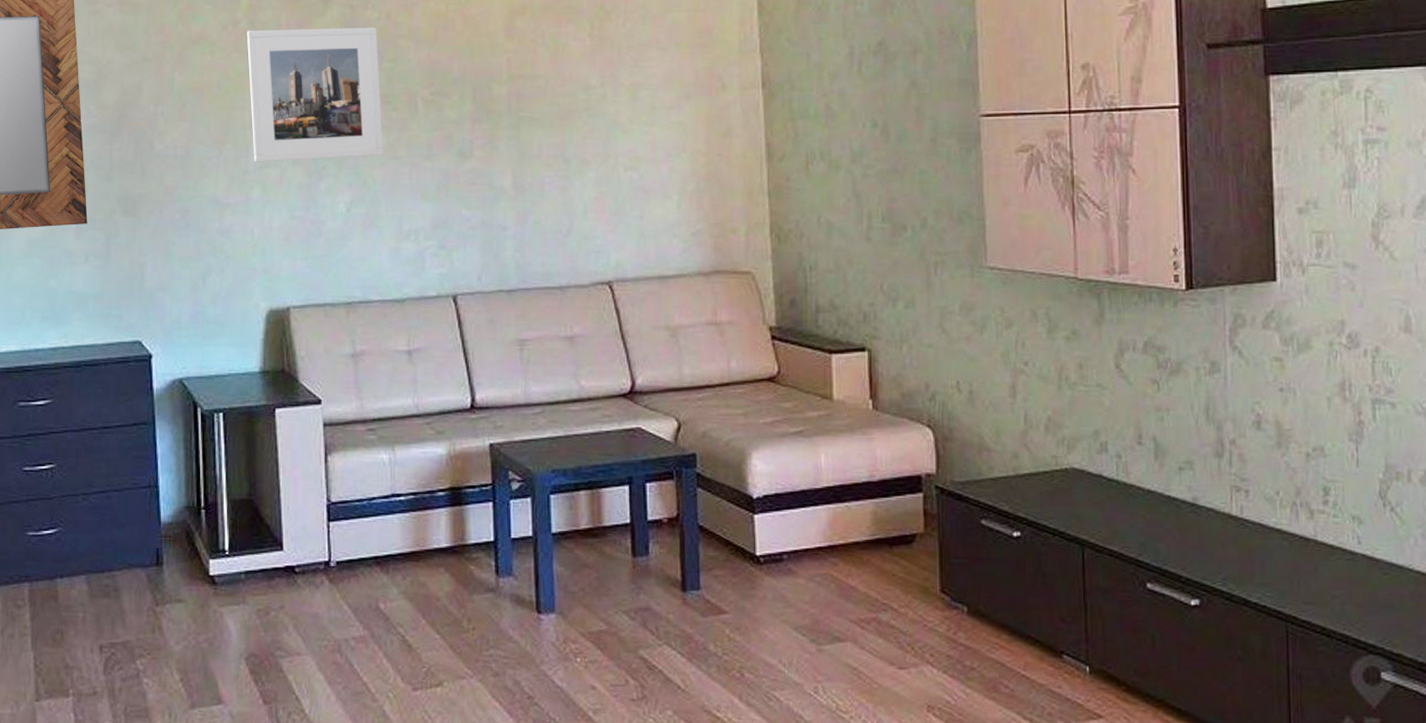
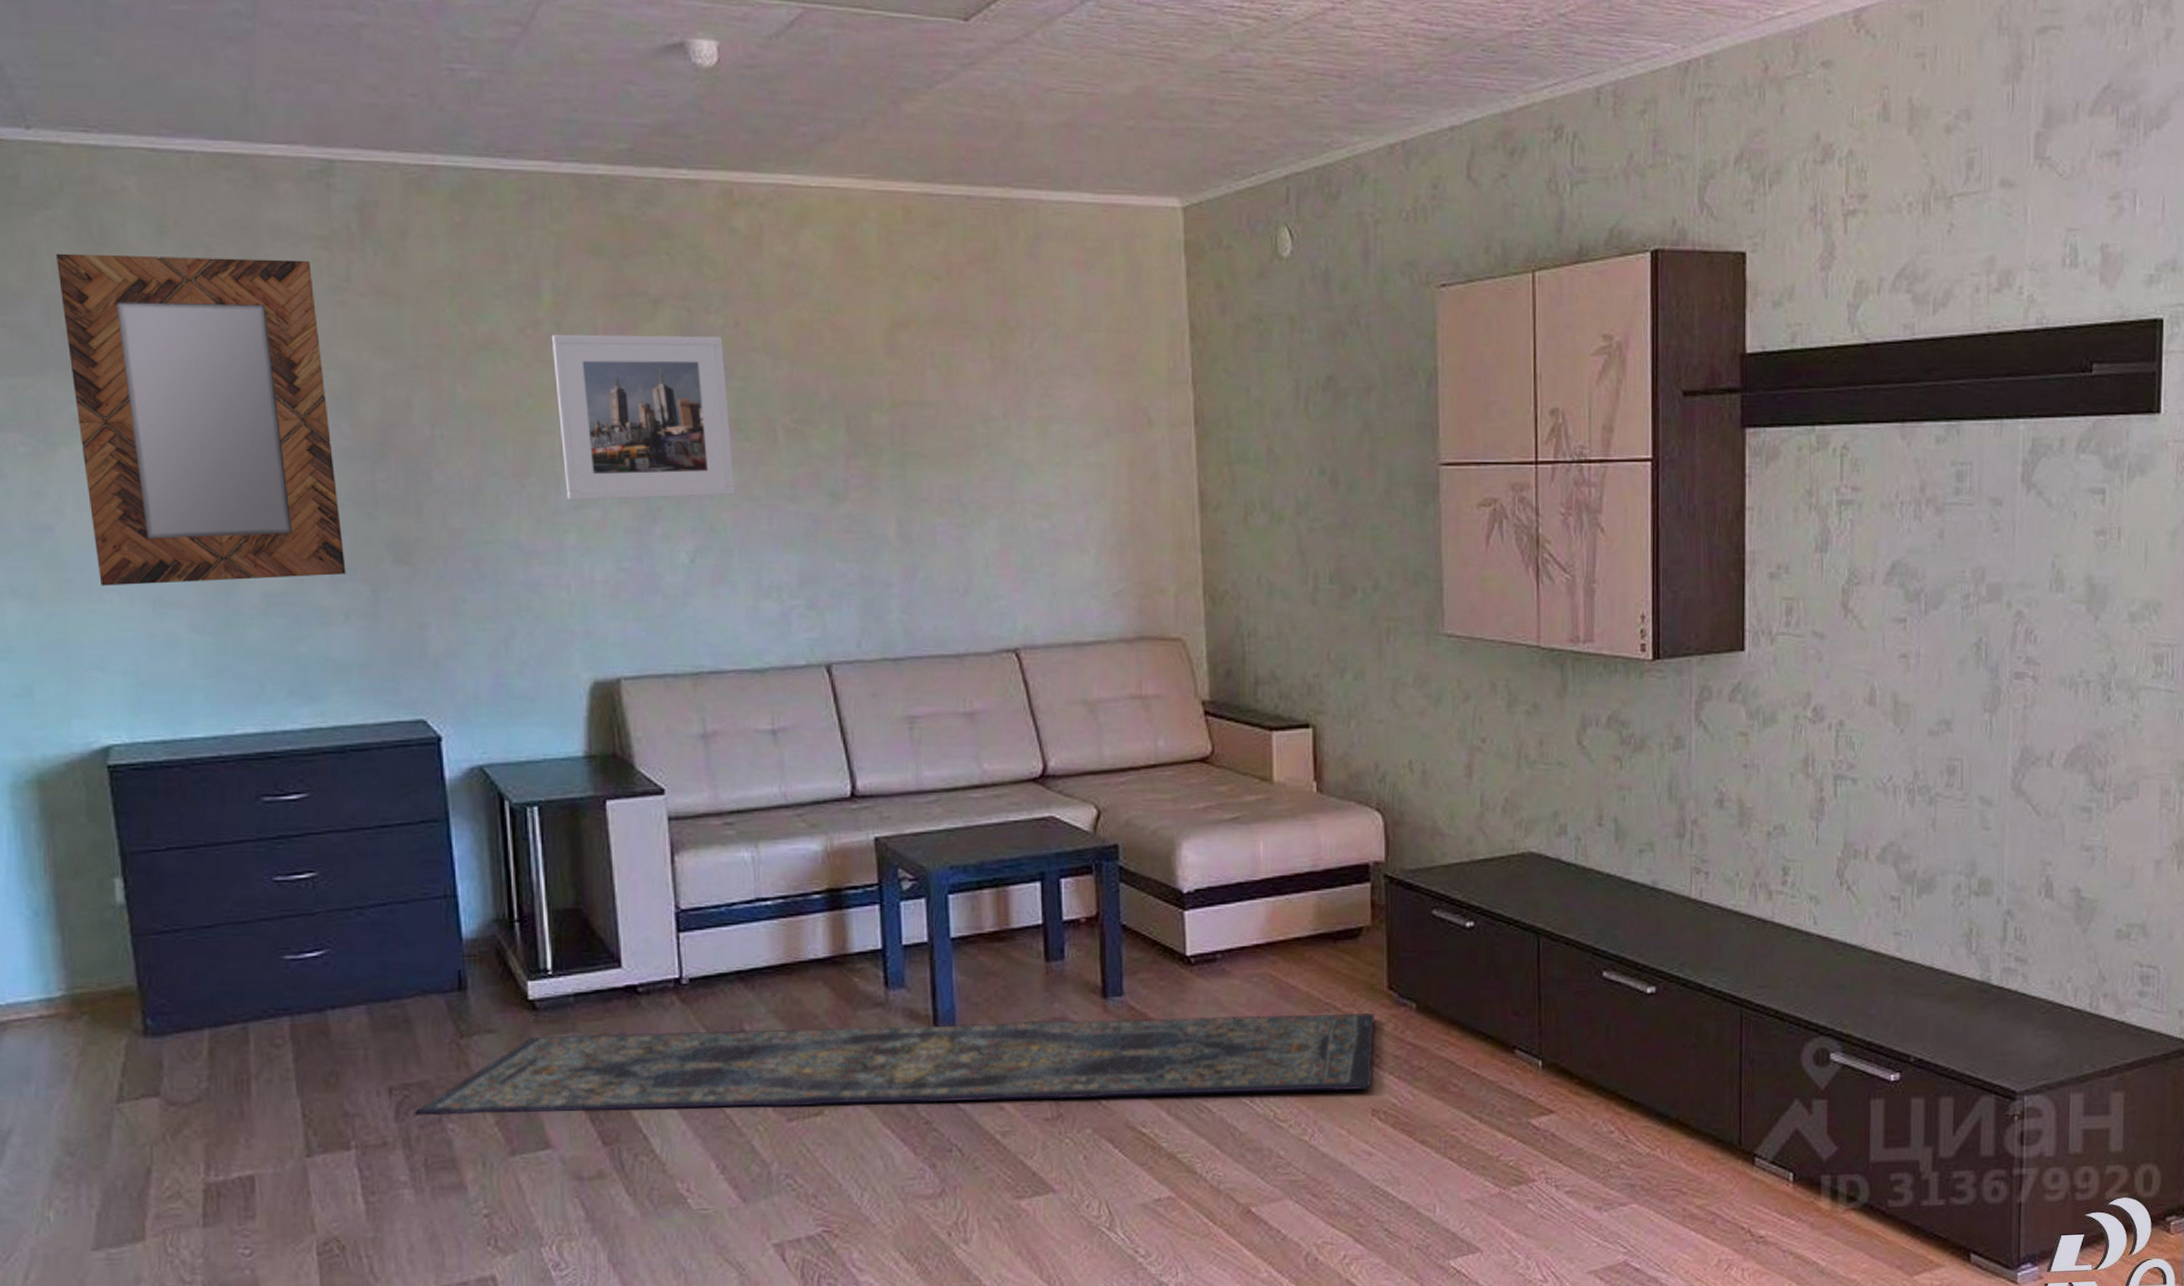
rug: none [119,607,929,687] -> present [415,1014,1375,1115]

